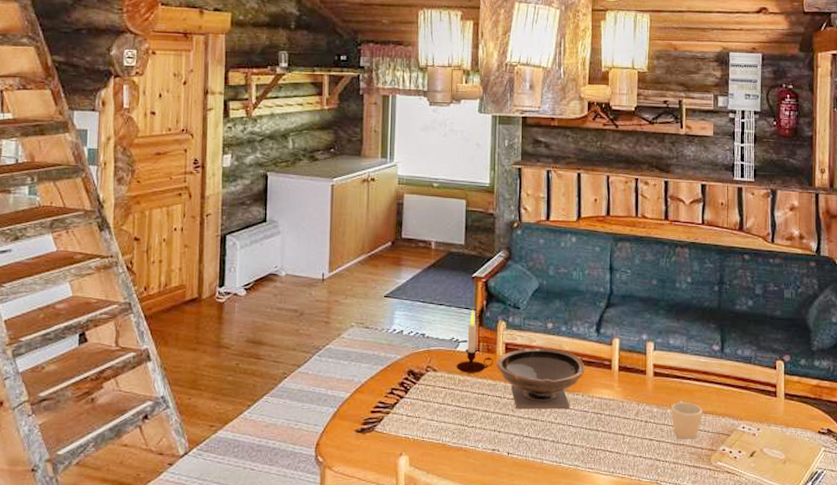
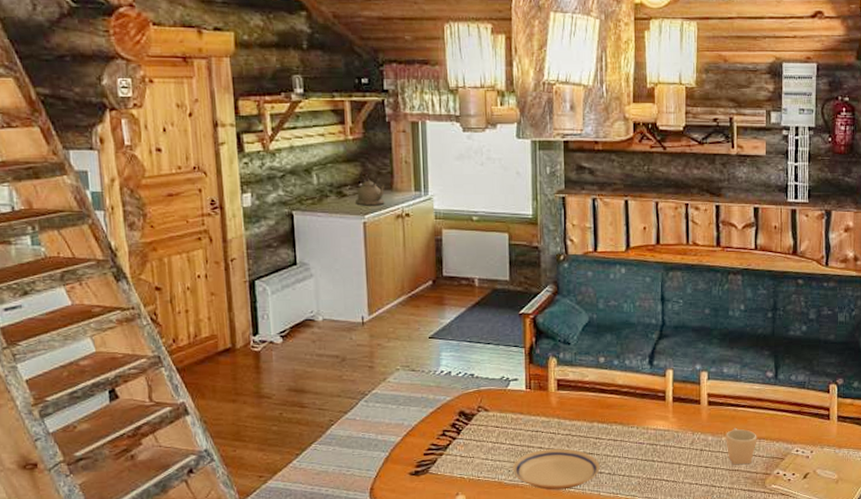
kettle: none [326,138,355,170] -> present [356,171,386,206]
candle: present [456,309,493,373] -> none [508,347,546,411]
plate: none [457,413,544,456] -> present [512,448,600,490]
bowl: present [497,348,585,409] -> none [549,383,639,445]

